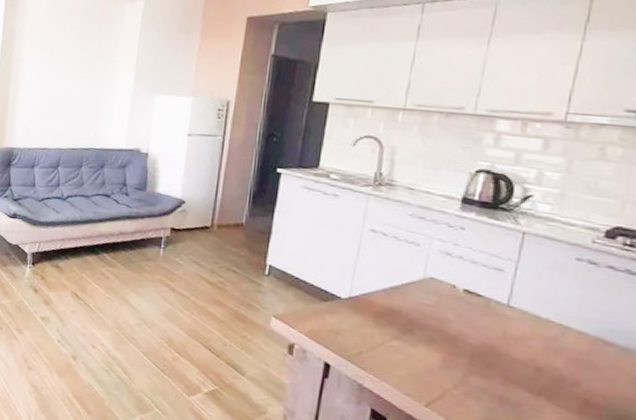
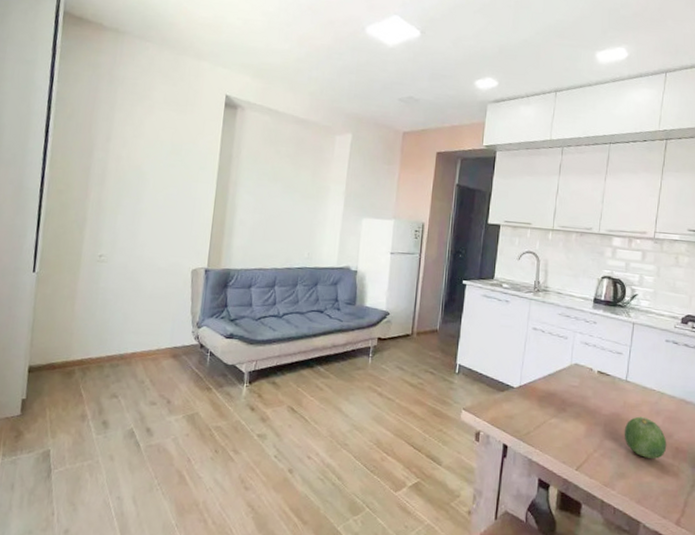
fruit: none [500,352,570,410] -> present [624,416,667,459]

